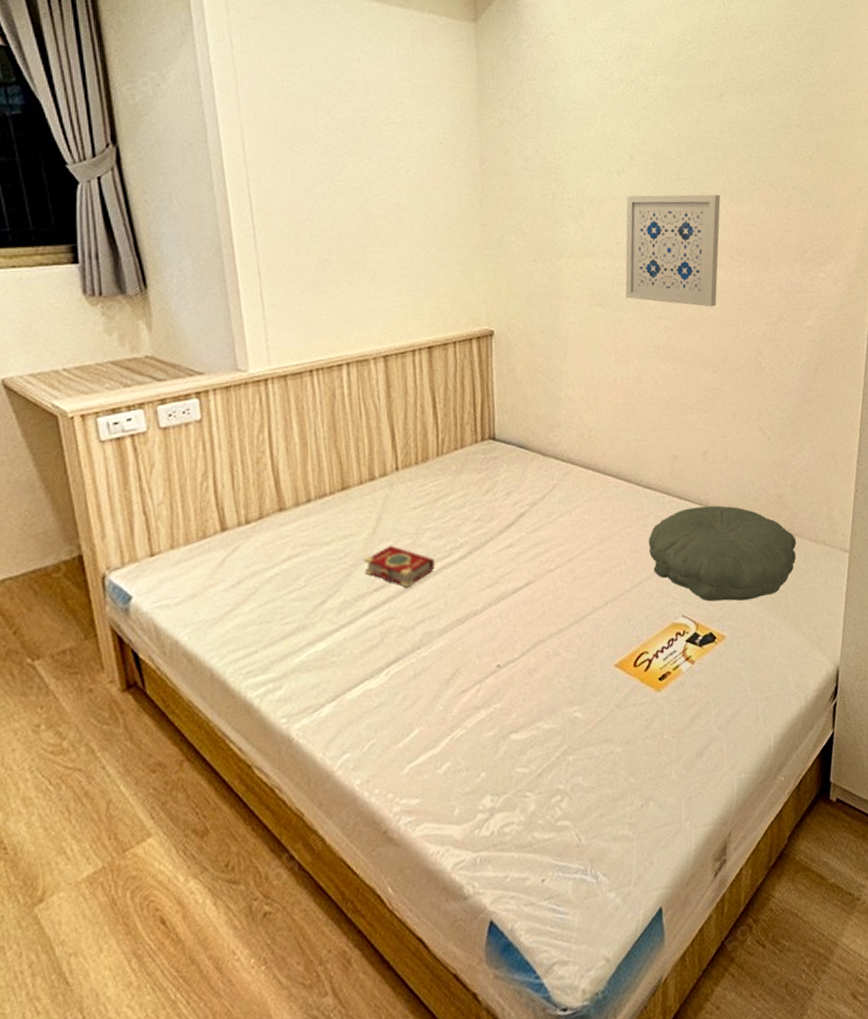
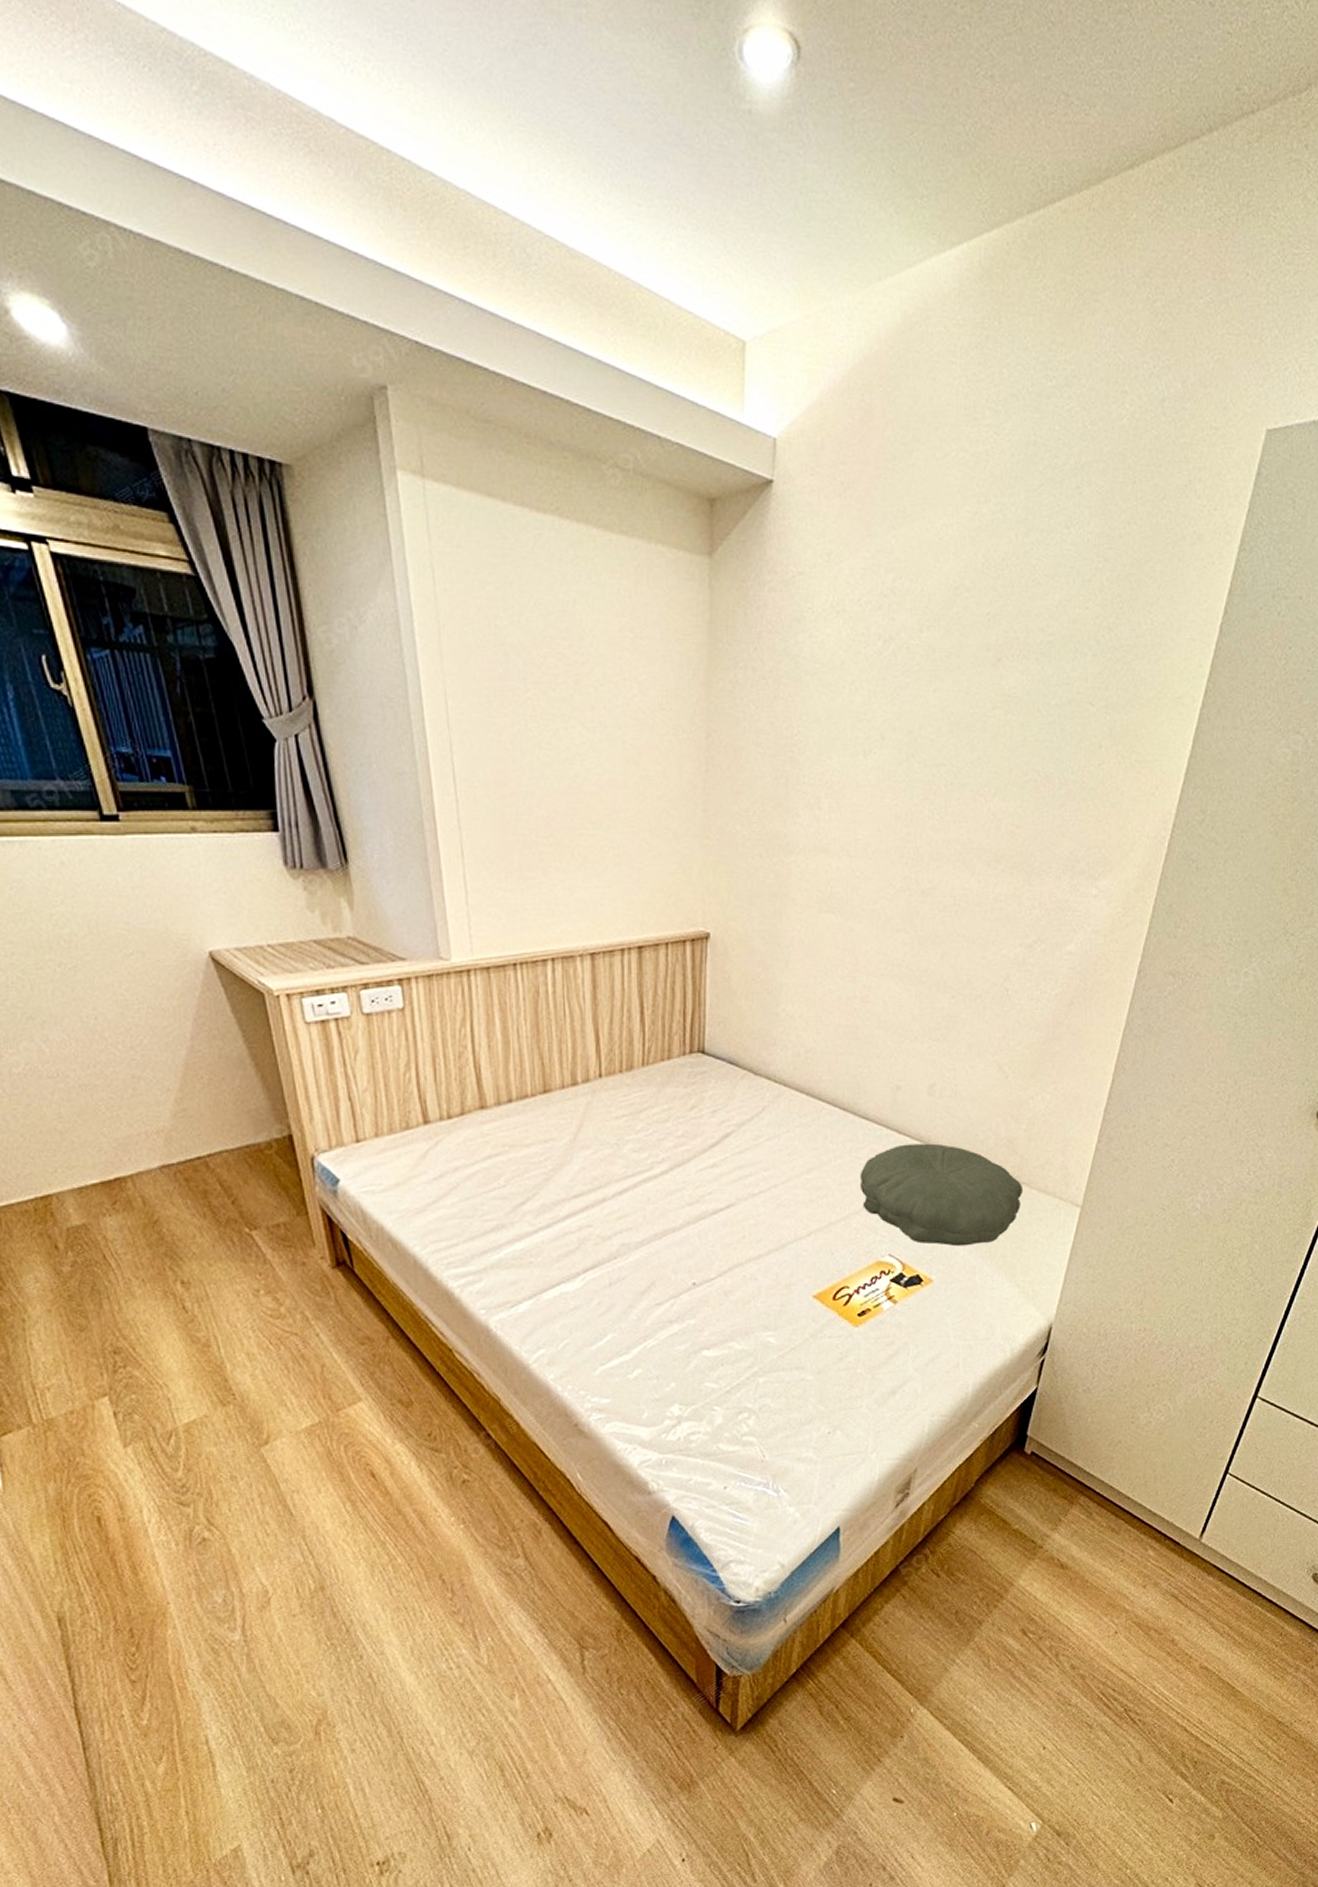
book: present [363,545,435,588] -> none [563,1153,634,1197]
wall art: present [625,194,721,307] -> none [860,782,984,922]

